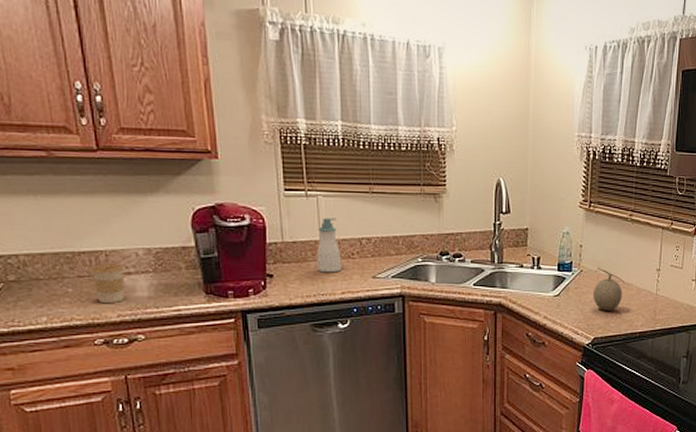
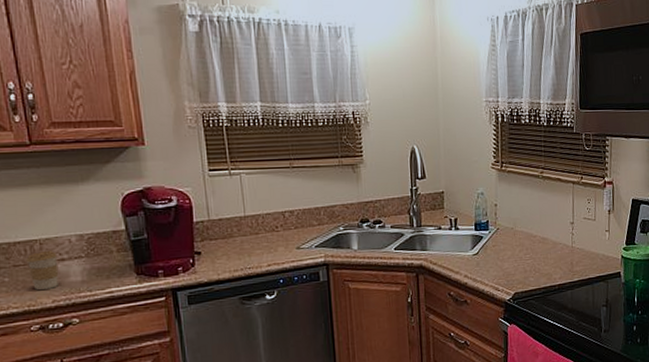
soap bottle: present [317,218,342,273] -> none [242,194,267,247]
fruit: present [593,268,625,310] -> none [510,225,541,266]

